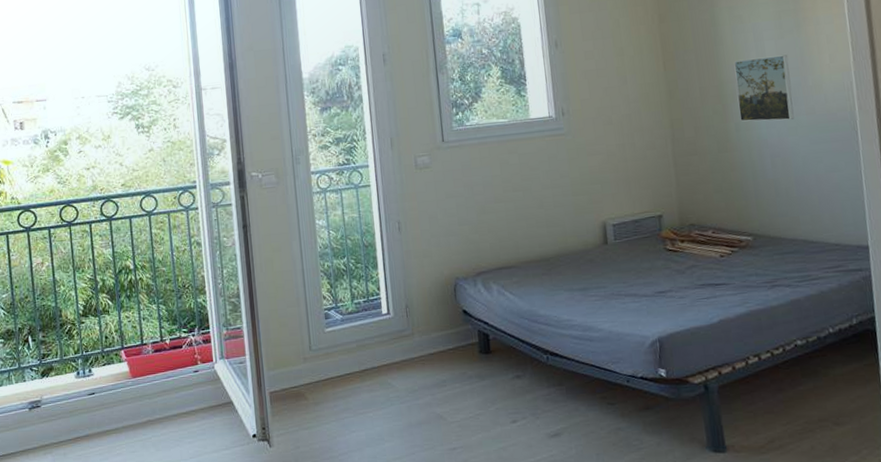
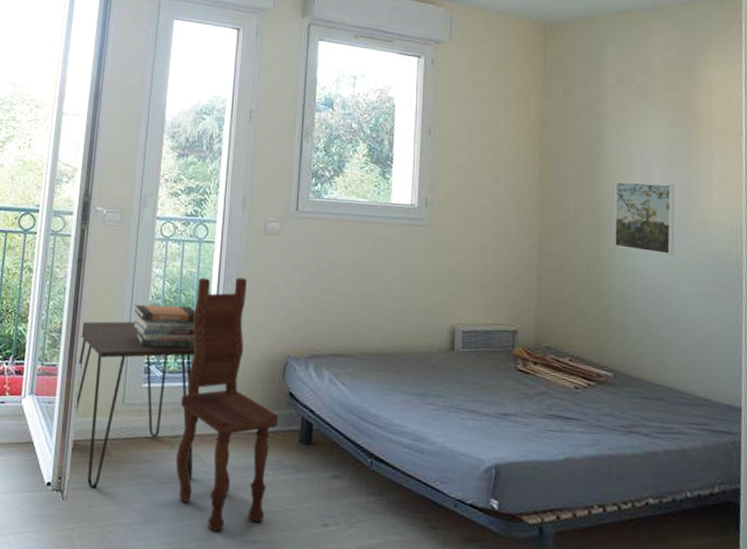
desk: none [259,273,387,432] -> present [74,321,195,489]
book stack: none [305,250,369,295] -> present [133,304,196,348]
chair: none [361,213,458,447] -> present [176,277,279,532]

